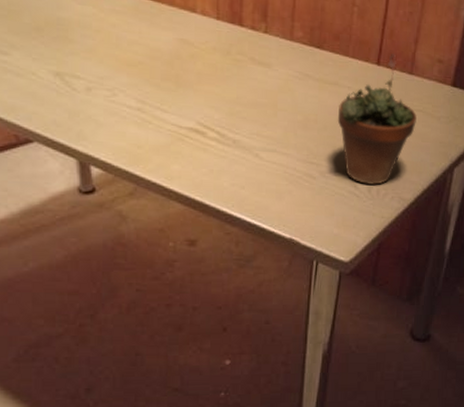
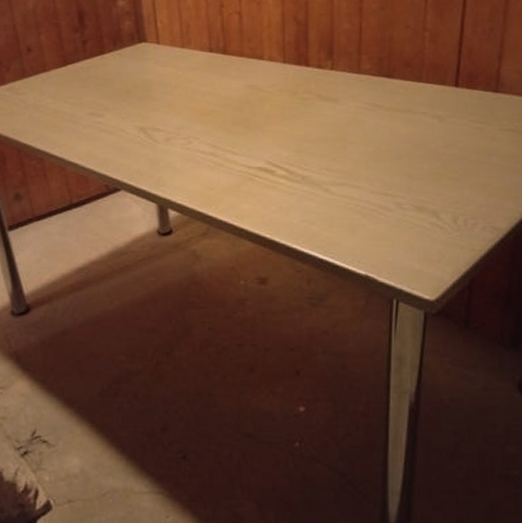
succulent plant: present [337,53,417,186] -> none [412,72,507,215]

